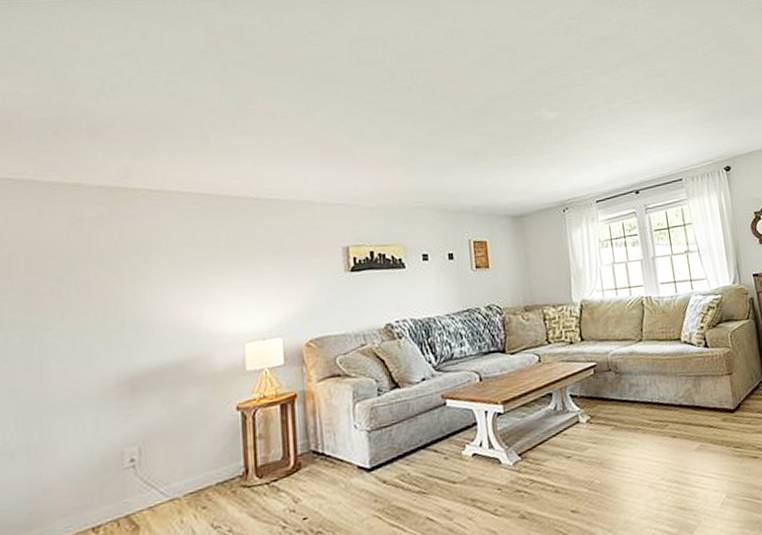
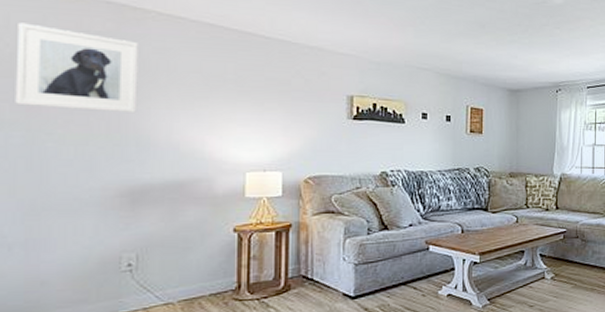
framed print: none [14,219,133,304] -> present [15,22,138,114]

